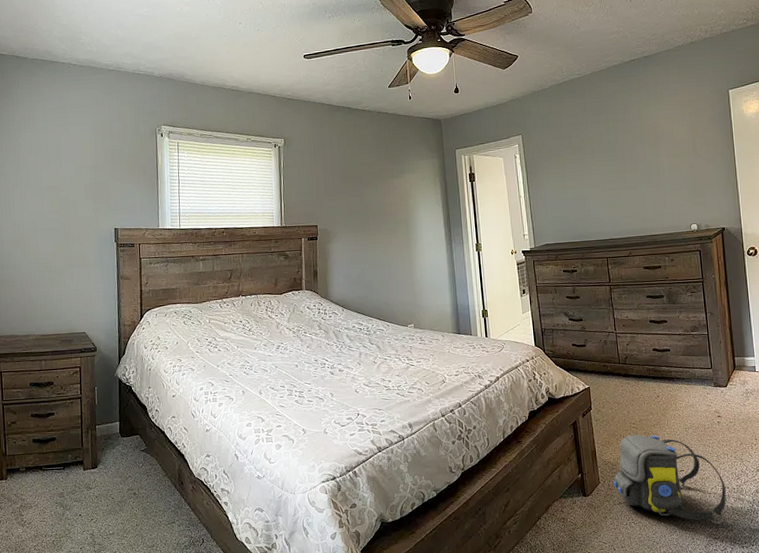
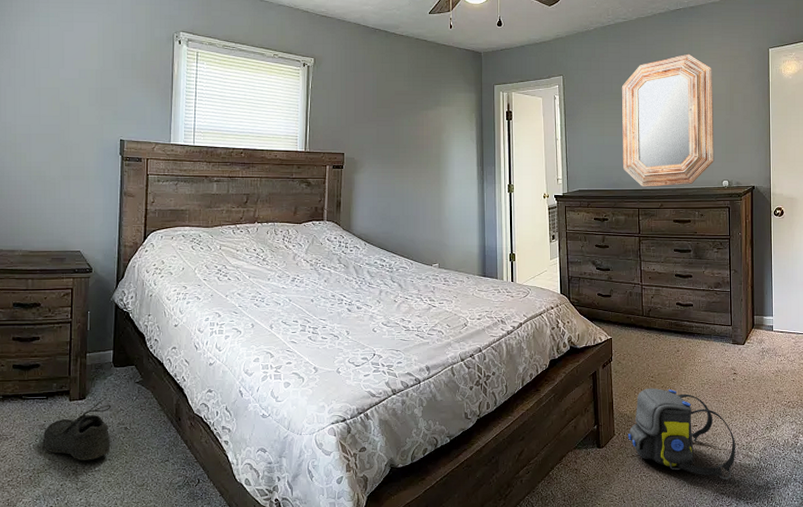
arctic: none [62,466,122,526] -> present [43,397,112,461]
home mirror: none [580,102,681,237] -> present [621,53,714,187]

